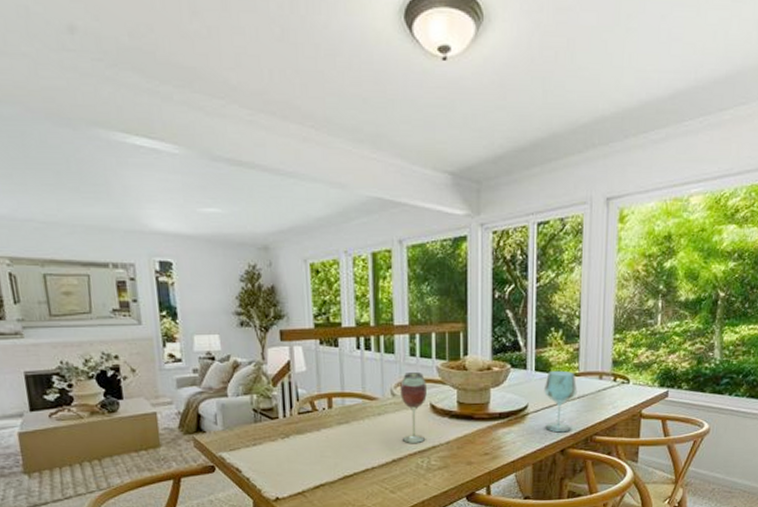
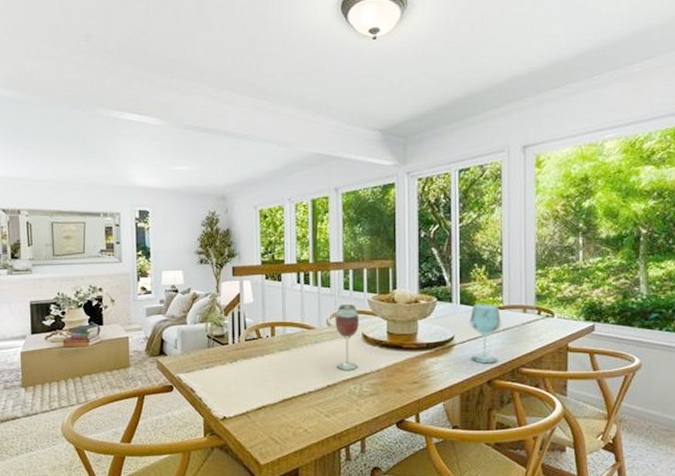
books: none [72,399,122,426] -> present [62,325,101,347]

